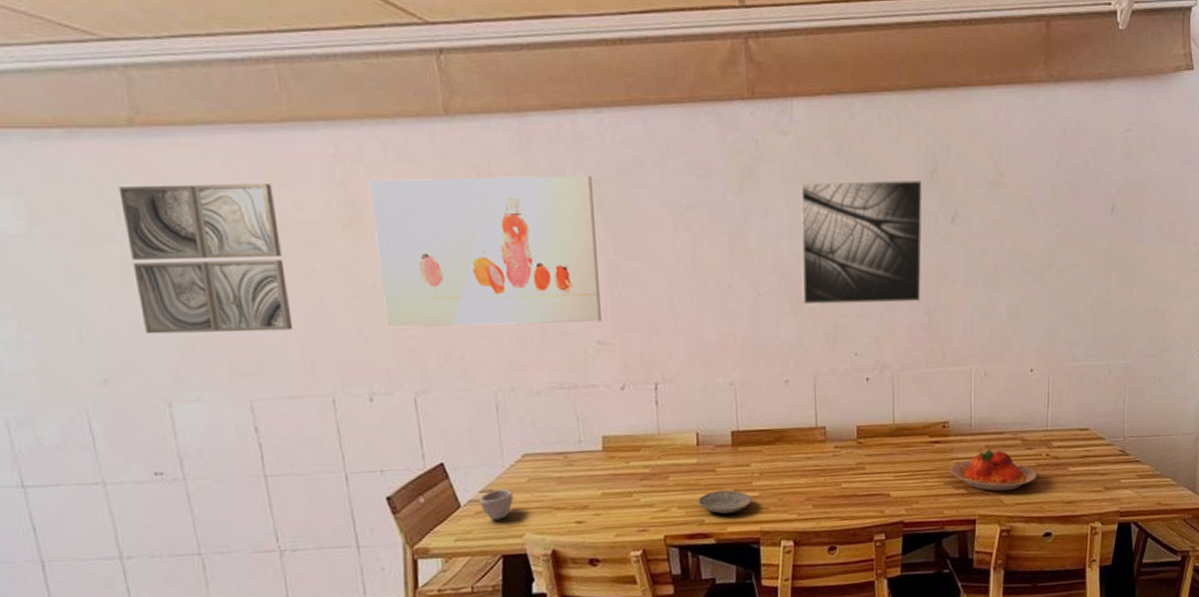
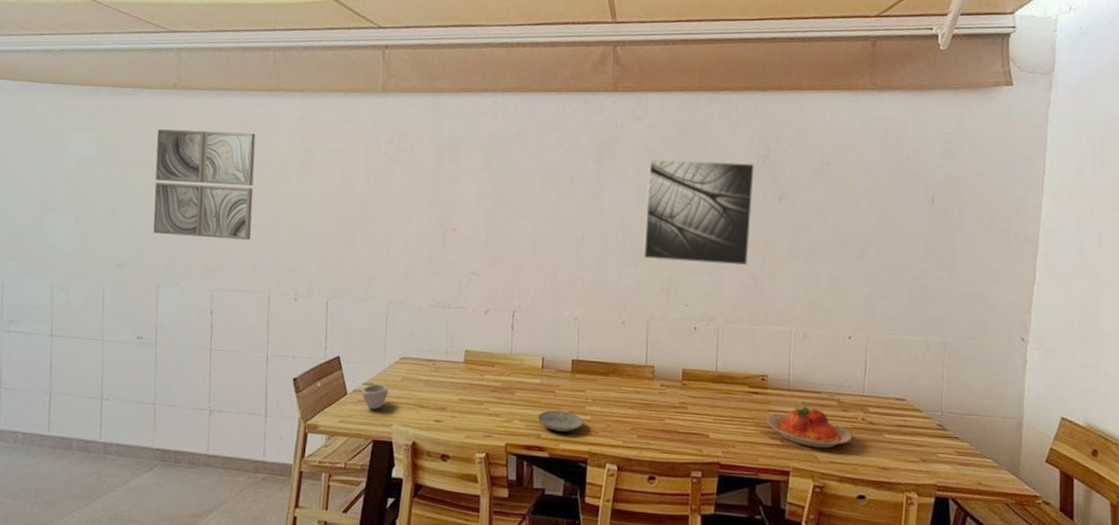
wall art: present [369,174,601,328] -> none [316,135,483,257]

